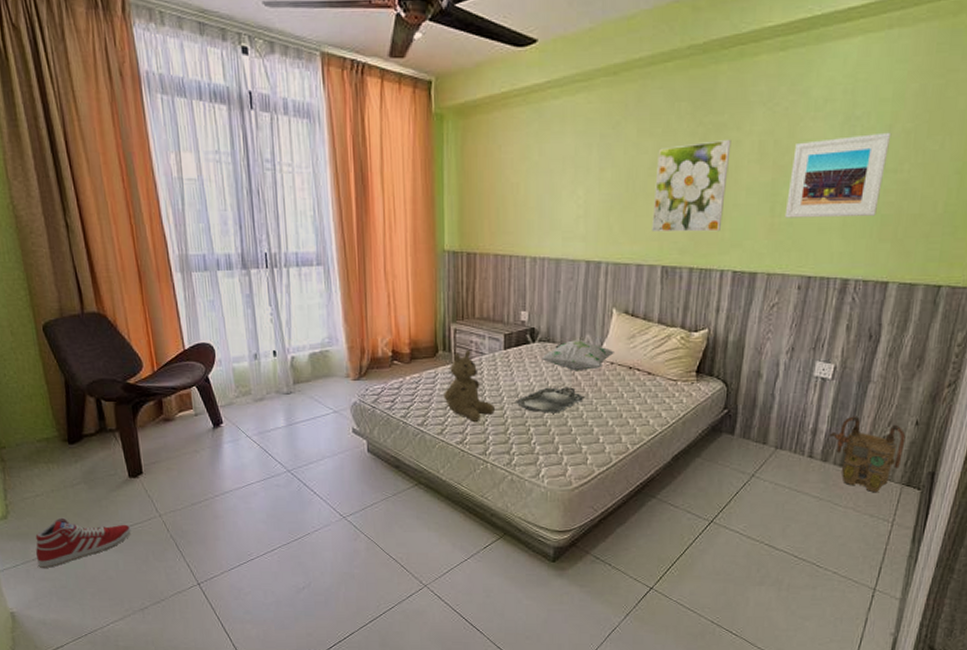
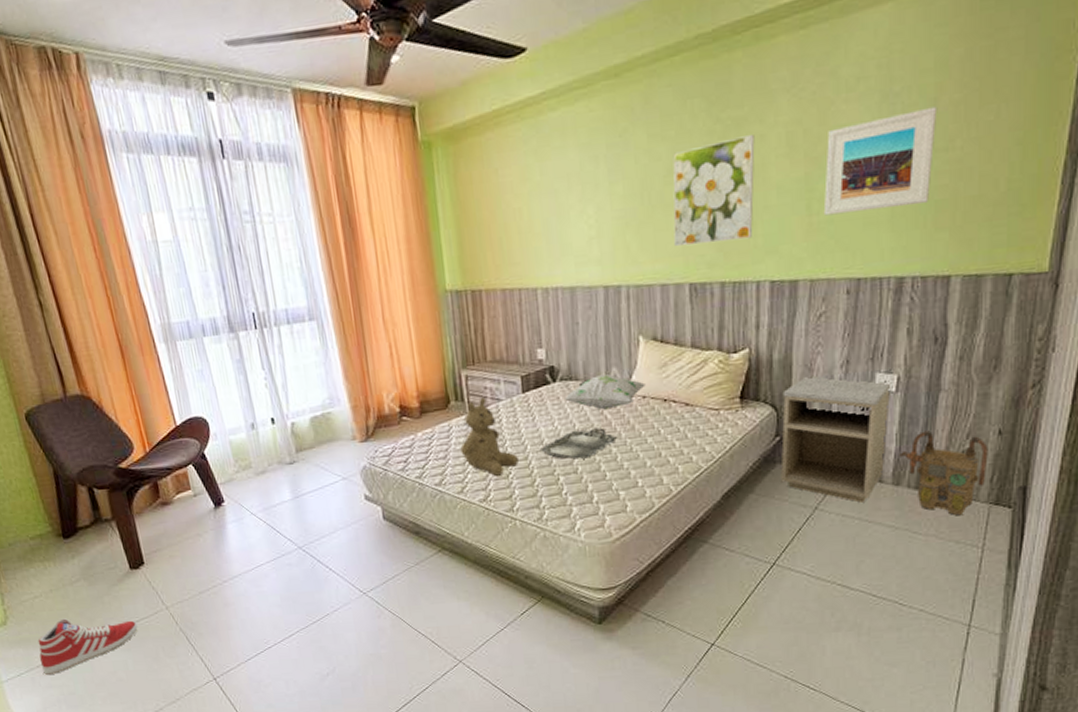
nightstand: none [725,358,829,474] -> present [780,376,892,503]

